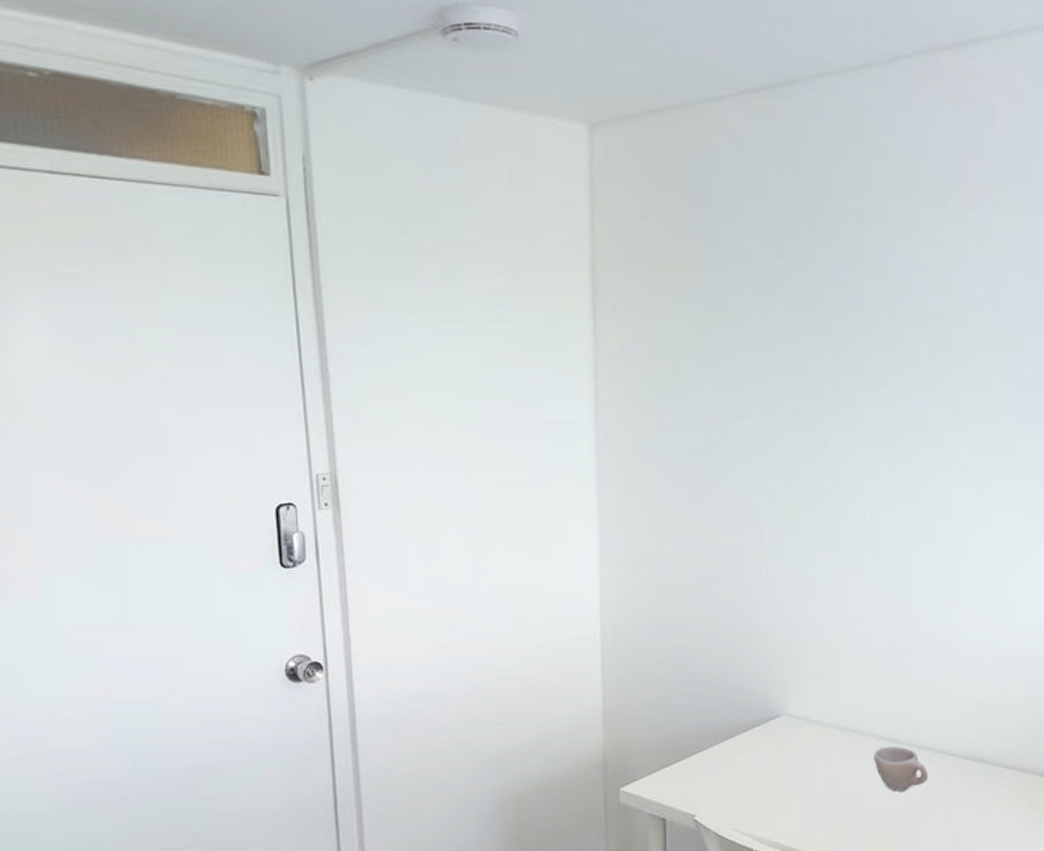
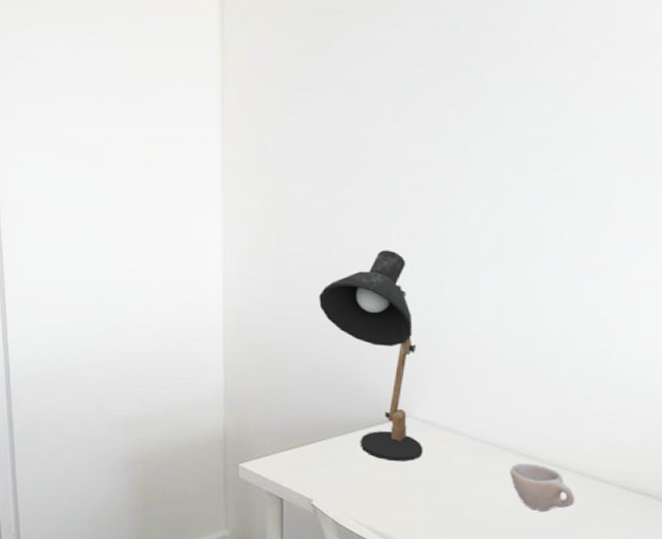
desk lamp: none [697,547,798,763] -> present [319,250,423,462]

